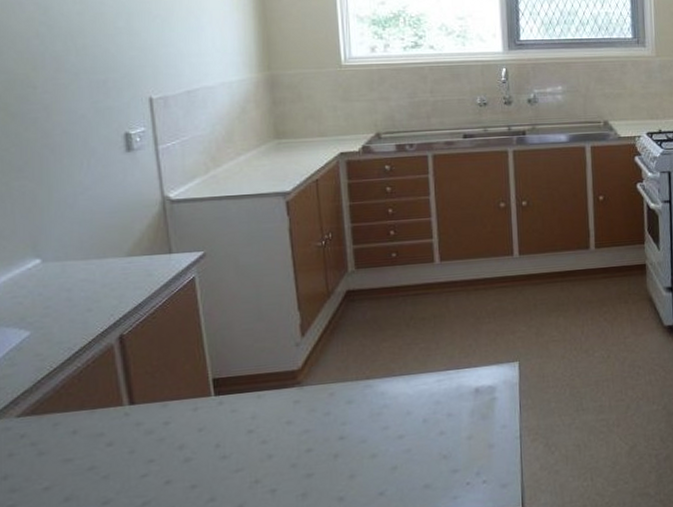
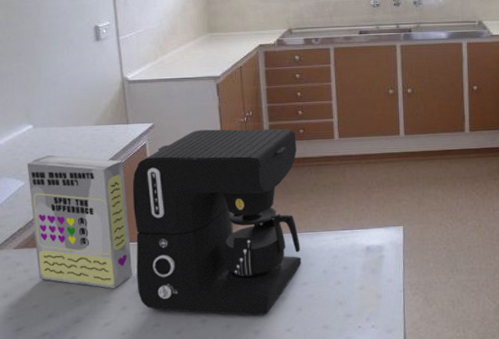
cereal box: none [33,296,180,459] -> present [27,155,133,289]
coffee maker: none [177,252,396,482] -> present [132,128,302,316]

